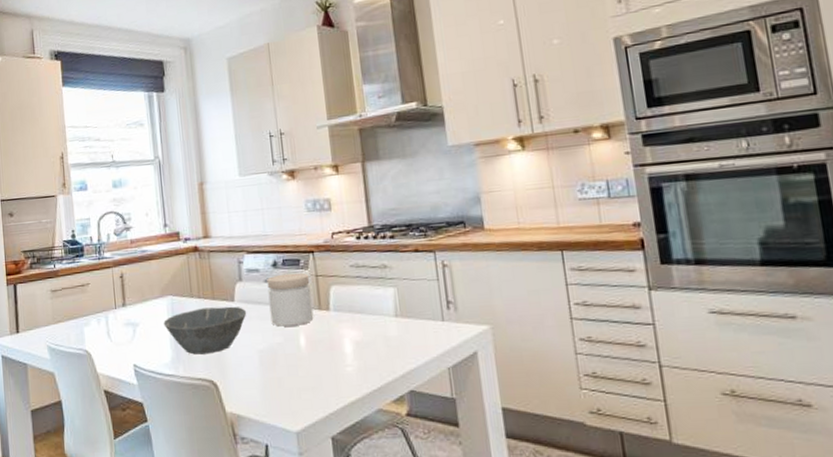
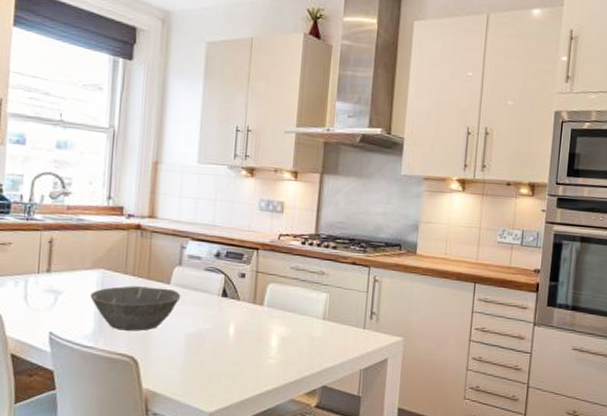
jar: present [267,272,314,327] -> none [204,265,250,316]

